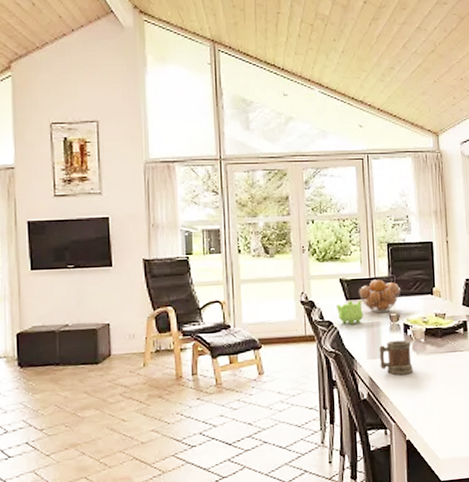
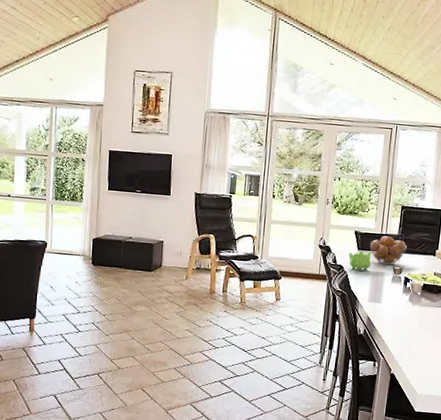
mug: present [379,340,413,375] -> none [378,289,408,319]

